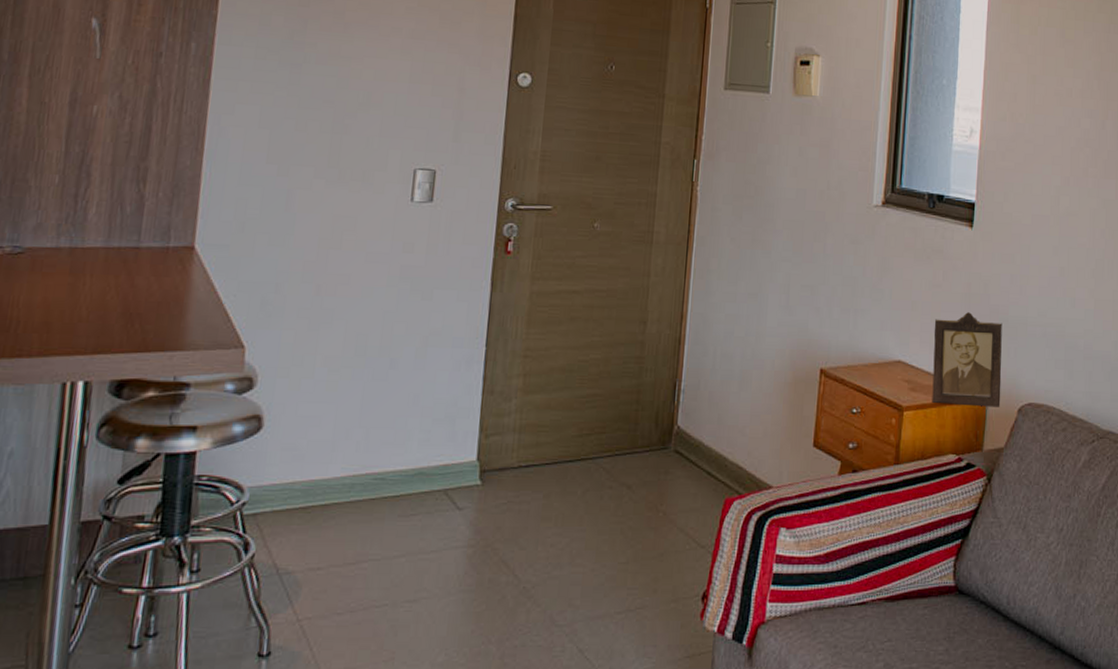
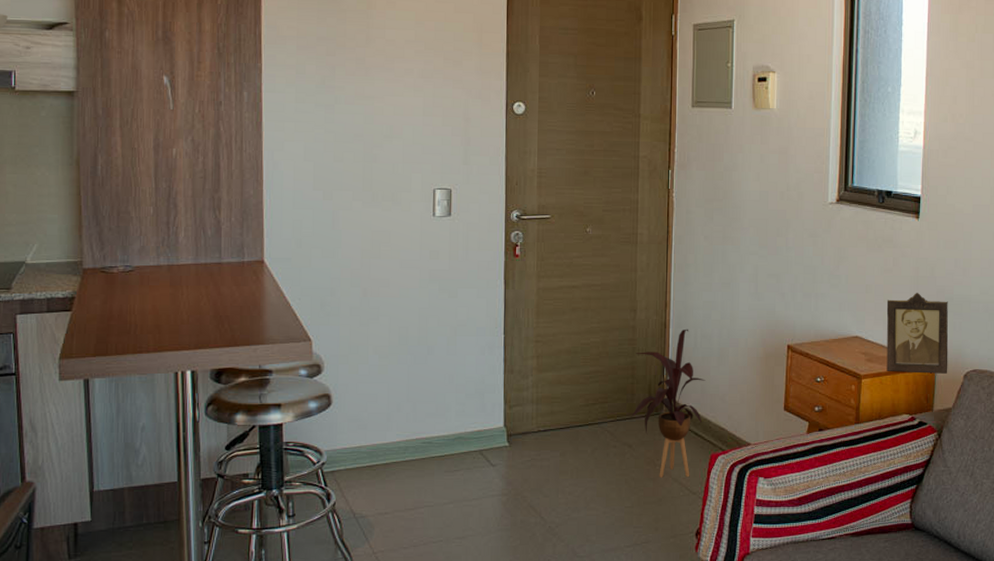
house plant: none [632,346,724,527] -> present [631,329,706,478]

